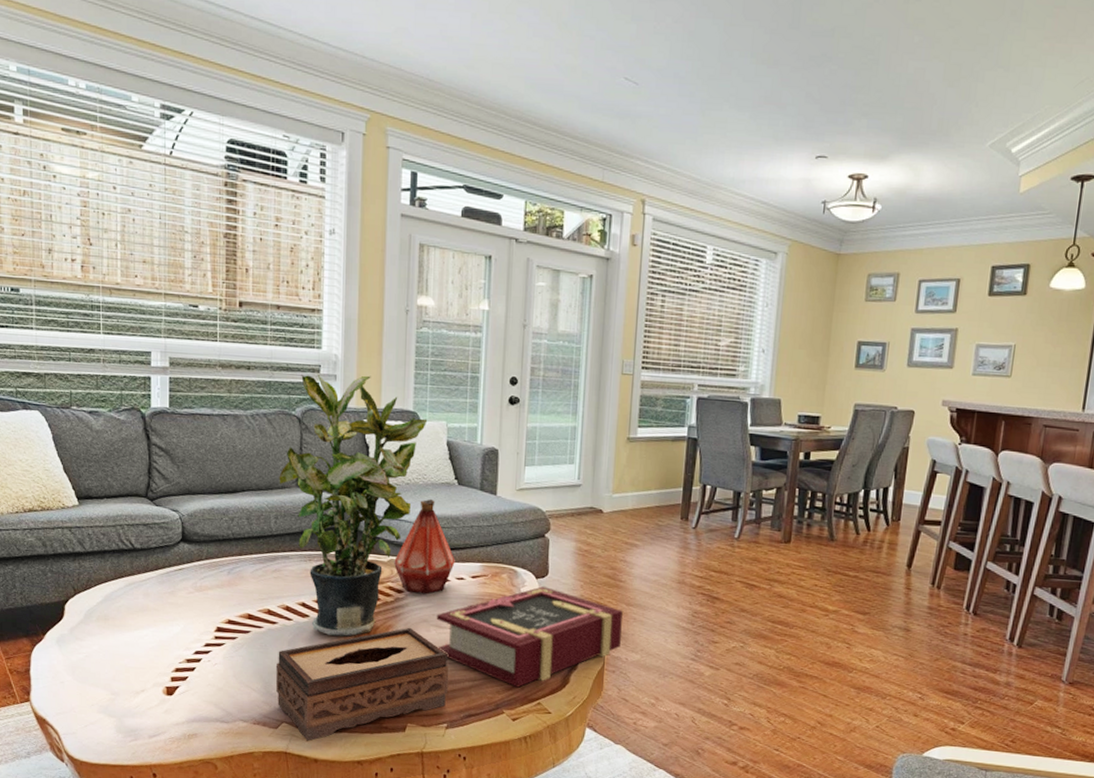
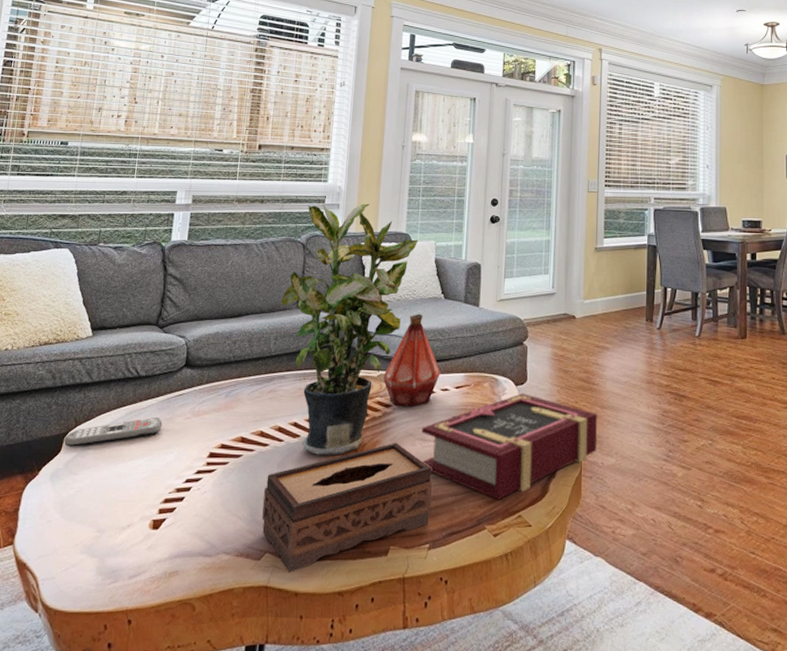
remote control: none [65,589,165,615] -> present [64,416,163,447]

